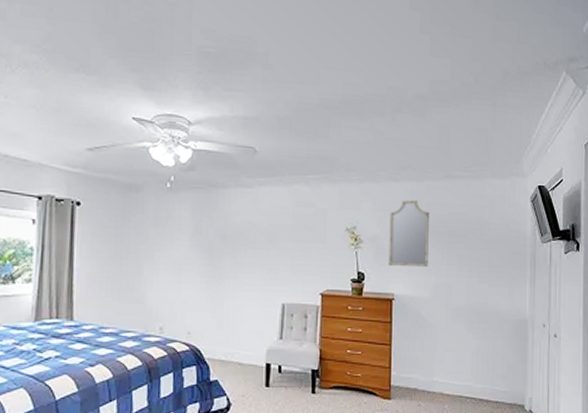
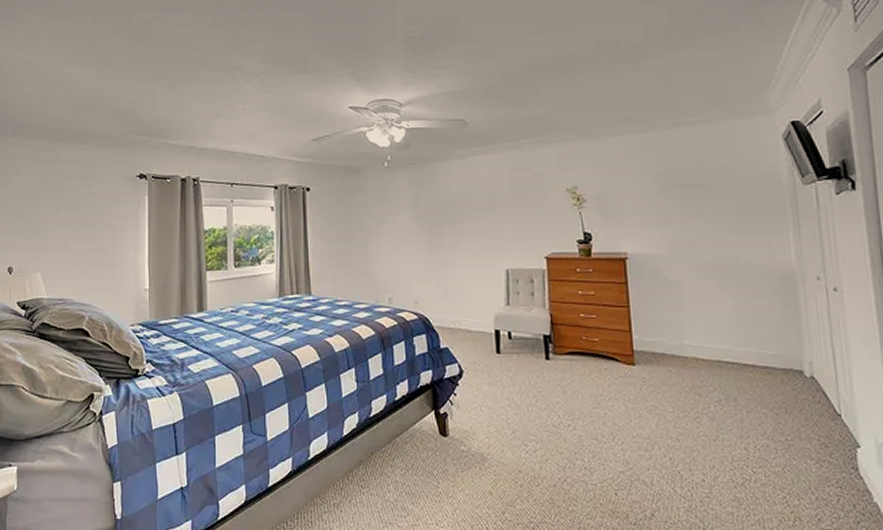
home mirror: present [388,200,430,267] -> none [613,153,663,223]

